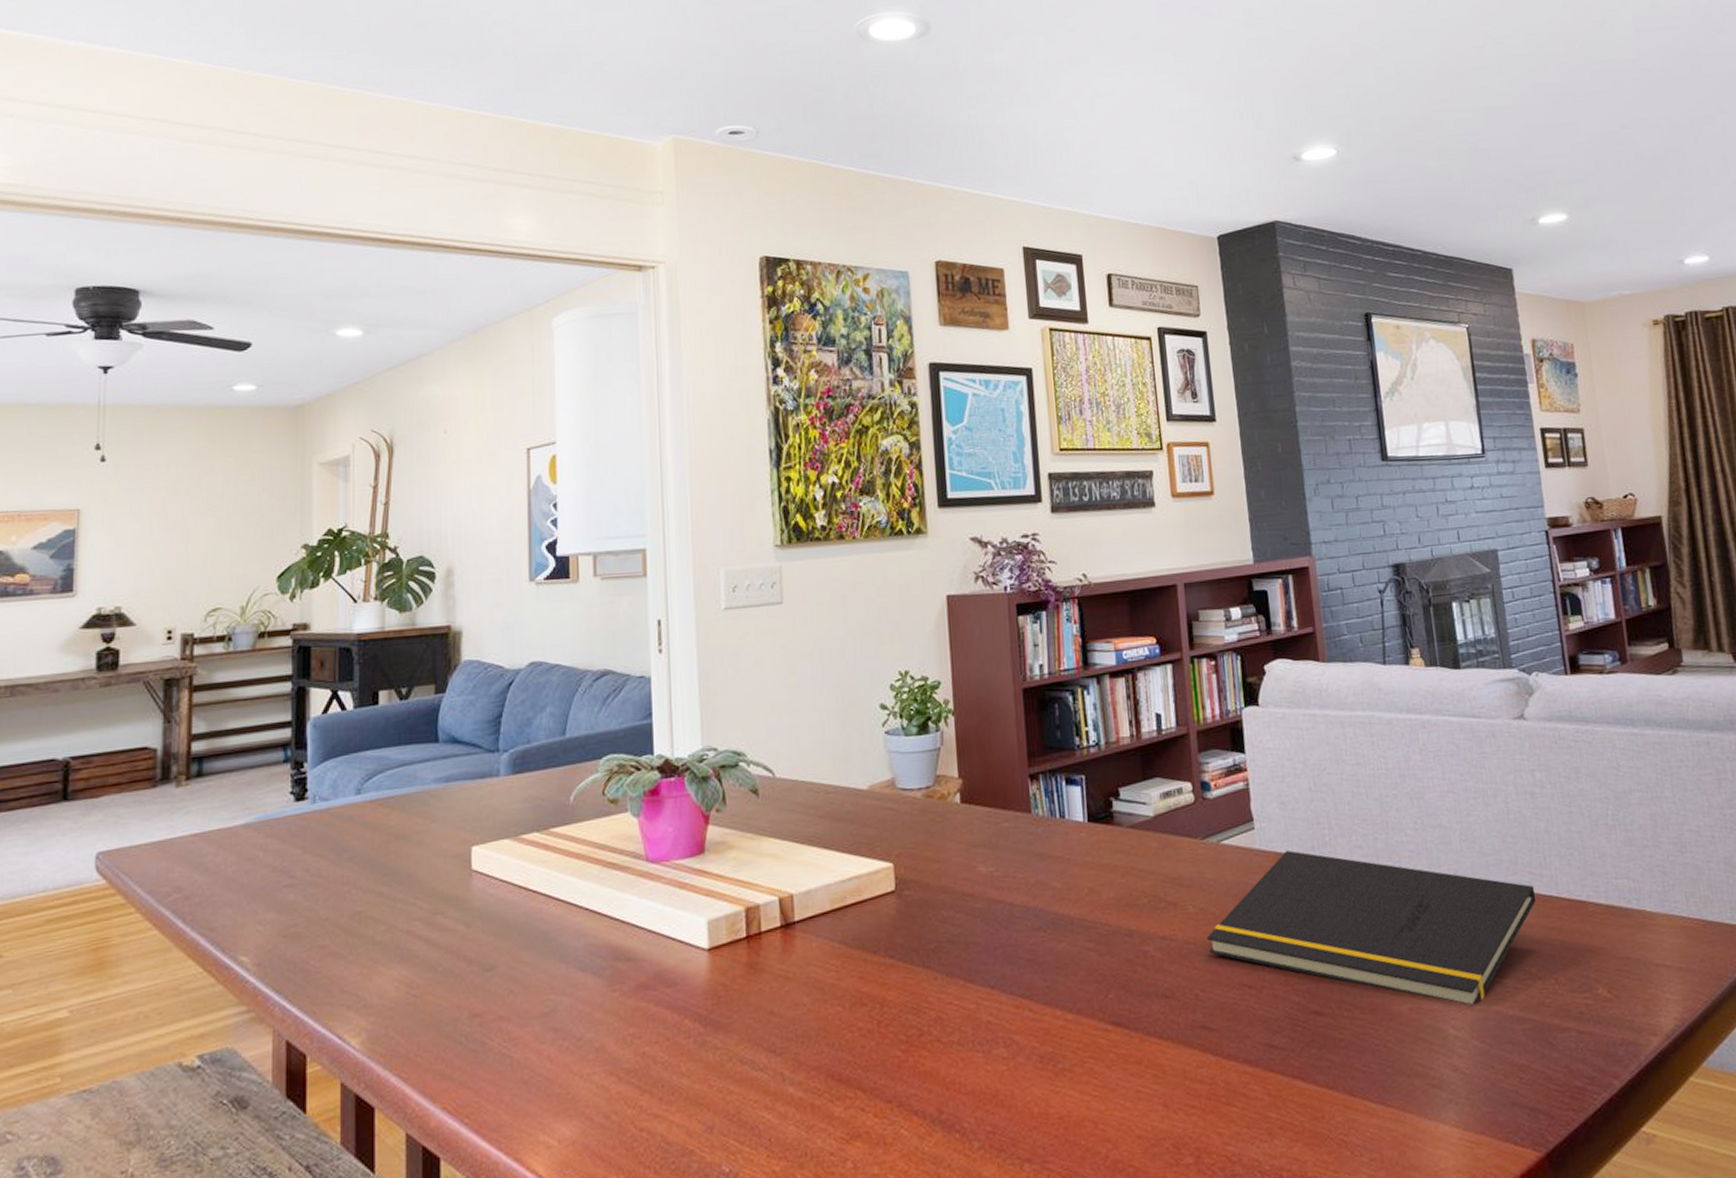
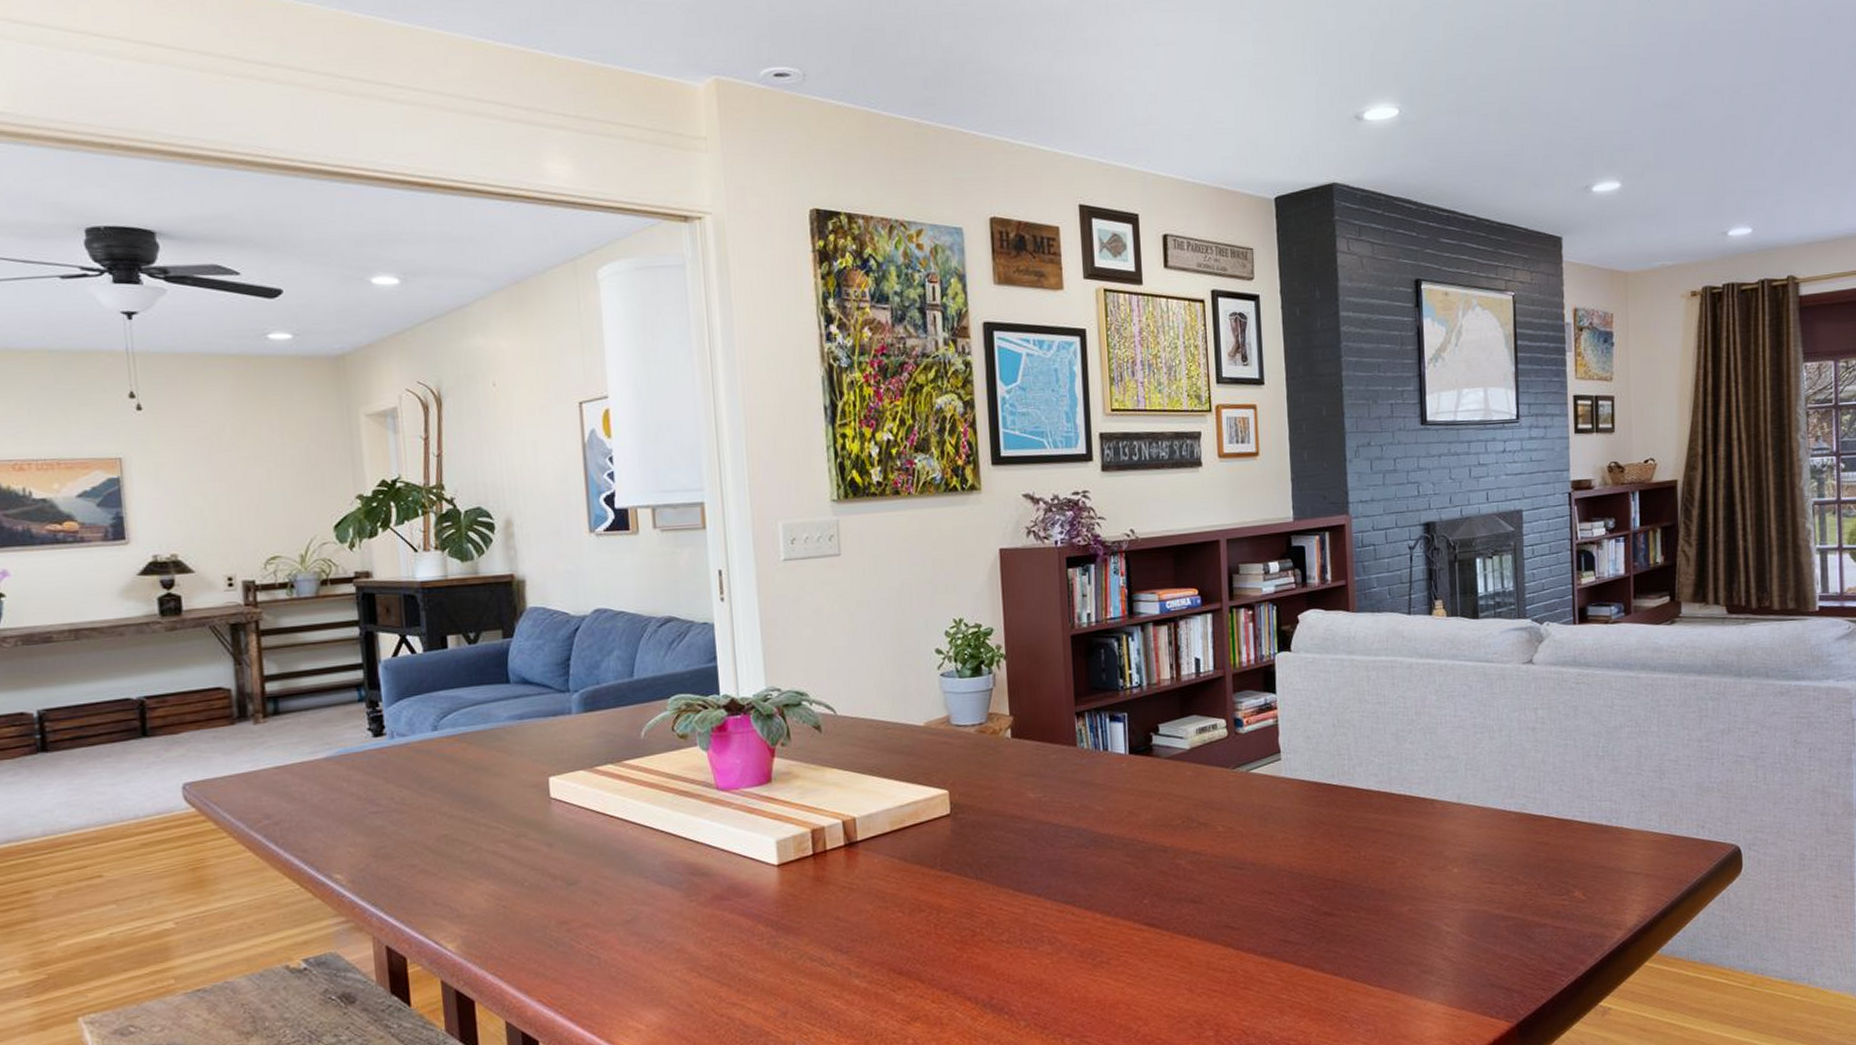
notepad: present [1207,850,1537,1005] -> none [1233,778,1528,906]

